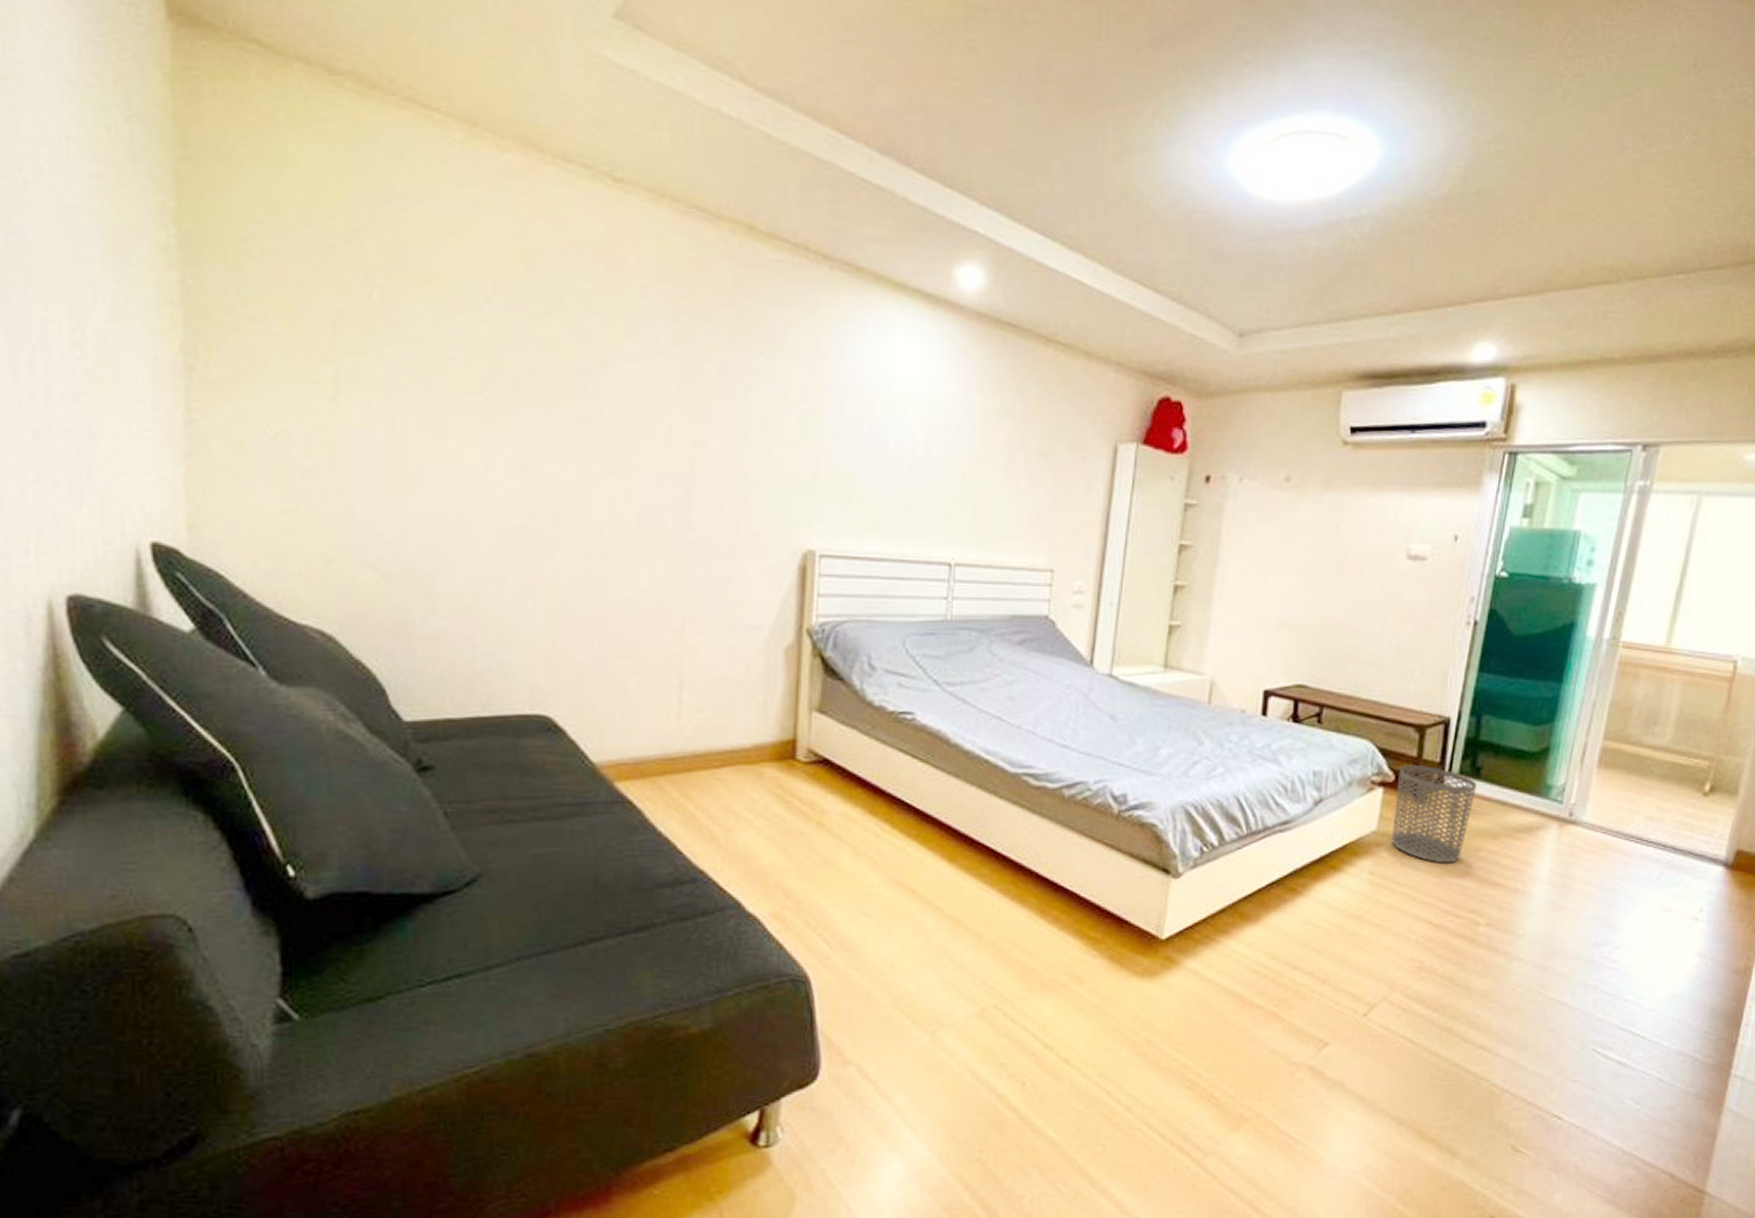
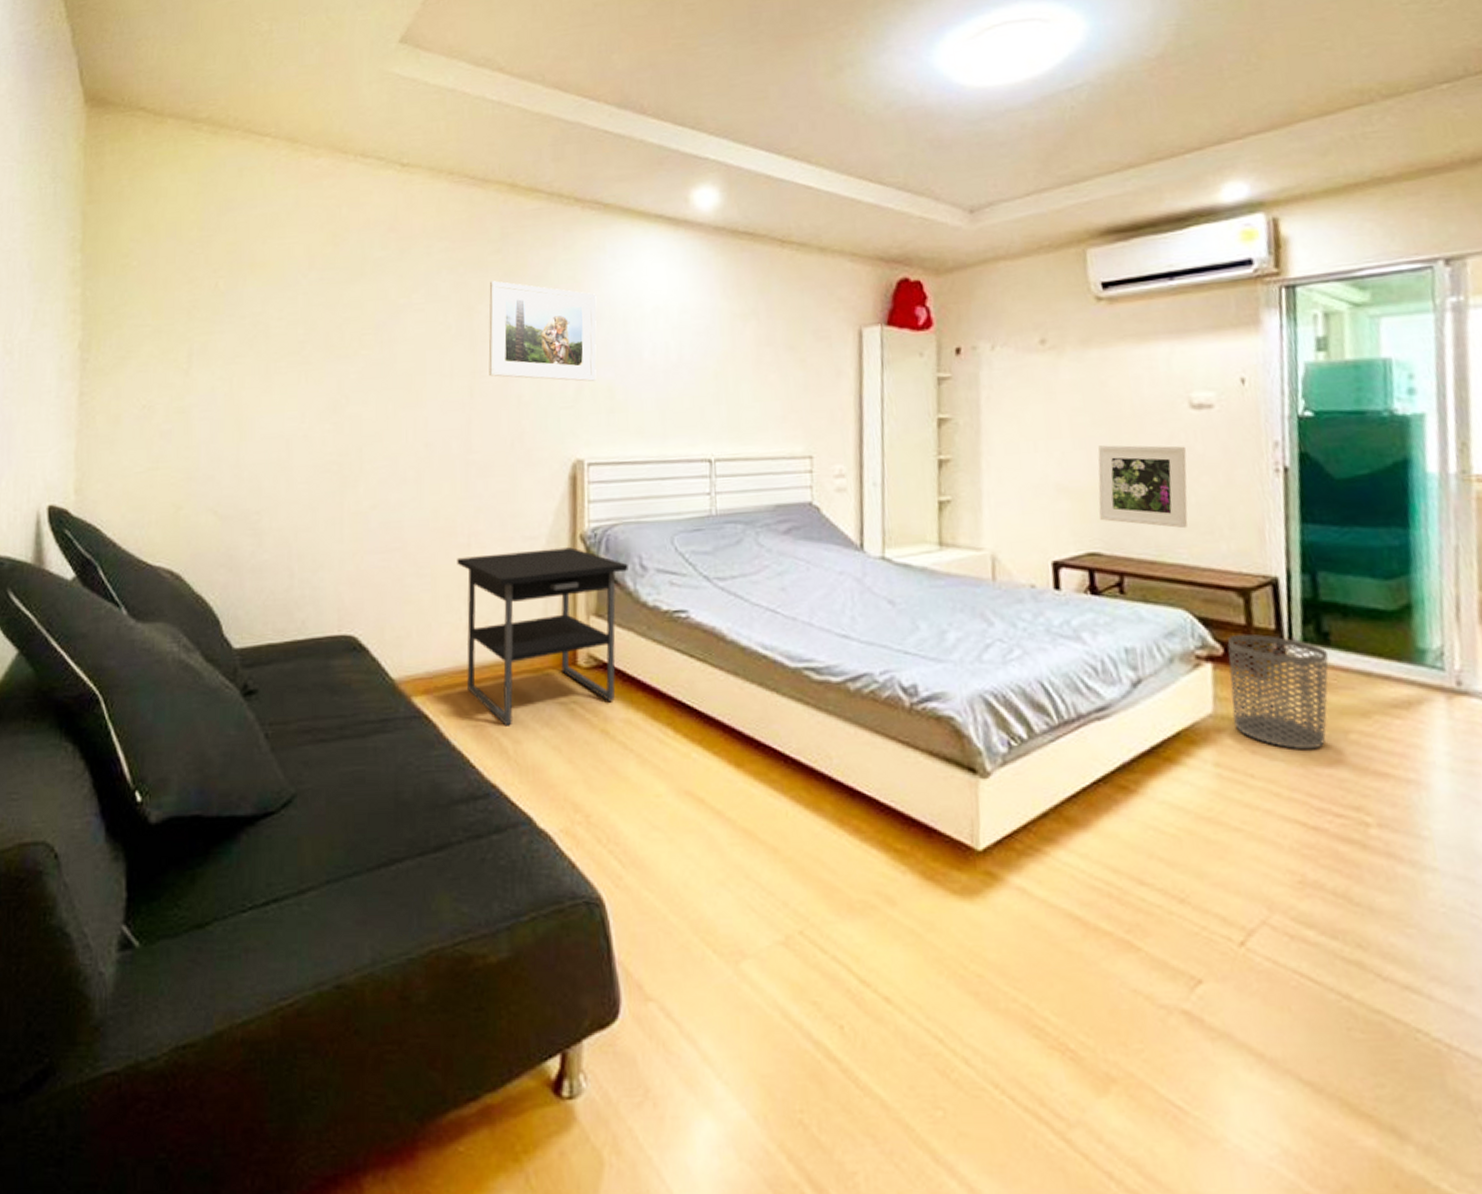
nightstand: none [669,640,856,815] -> present [457,547,628,726]
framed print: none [713,338,841,467] -> present [488,281,597,382]
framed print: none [1312,586,1396,669] -> present [1098,445,1188,529]

